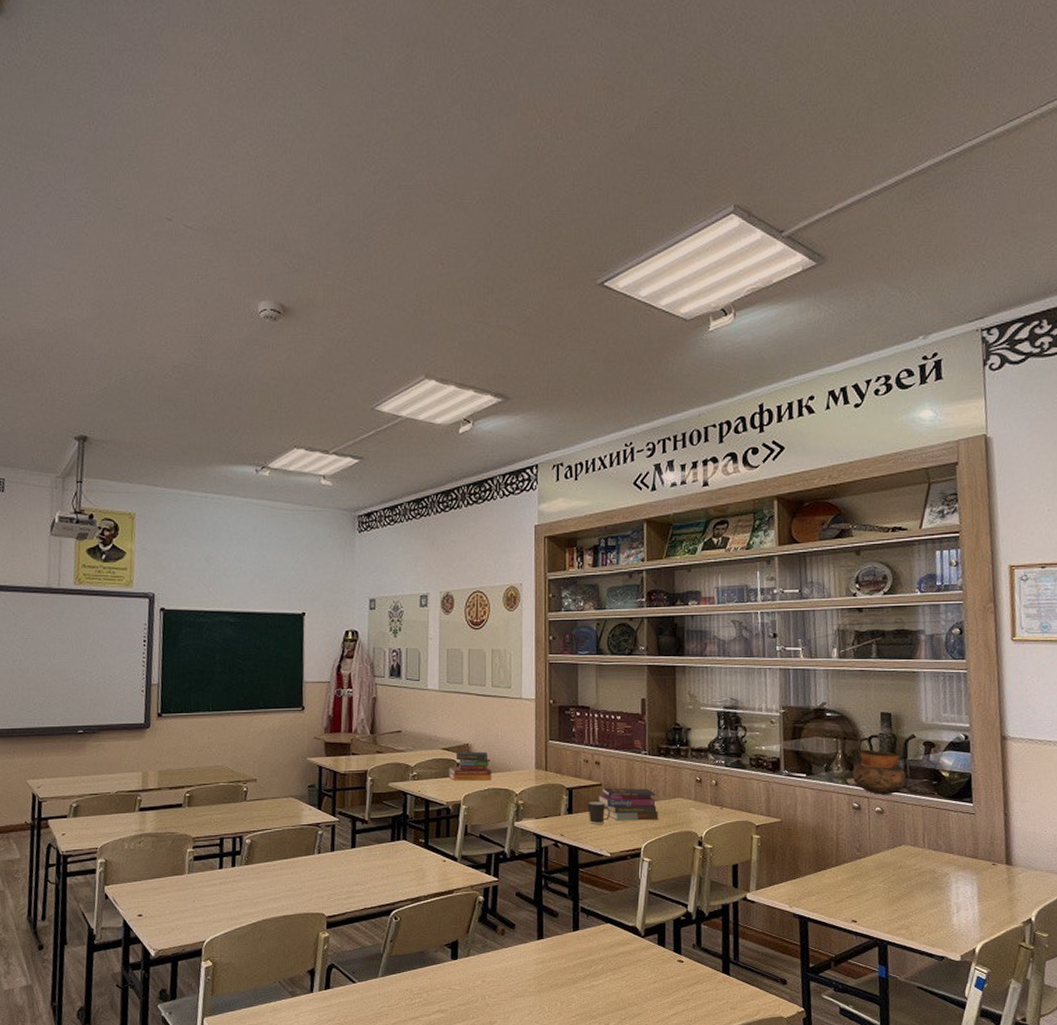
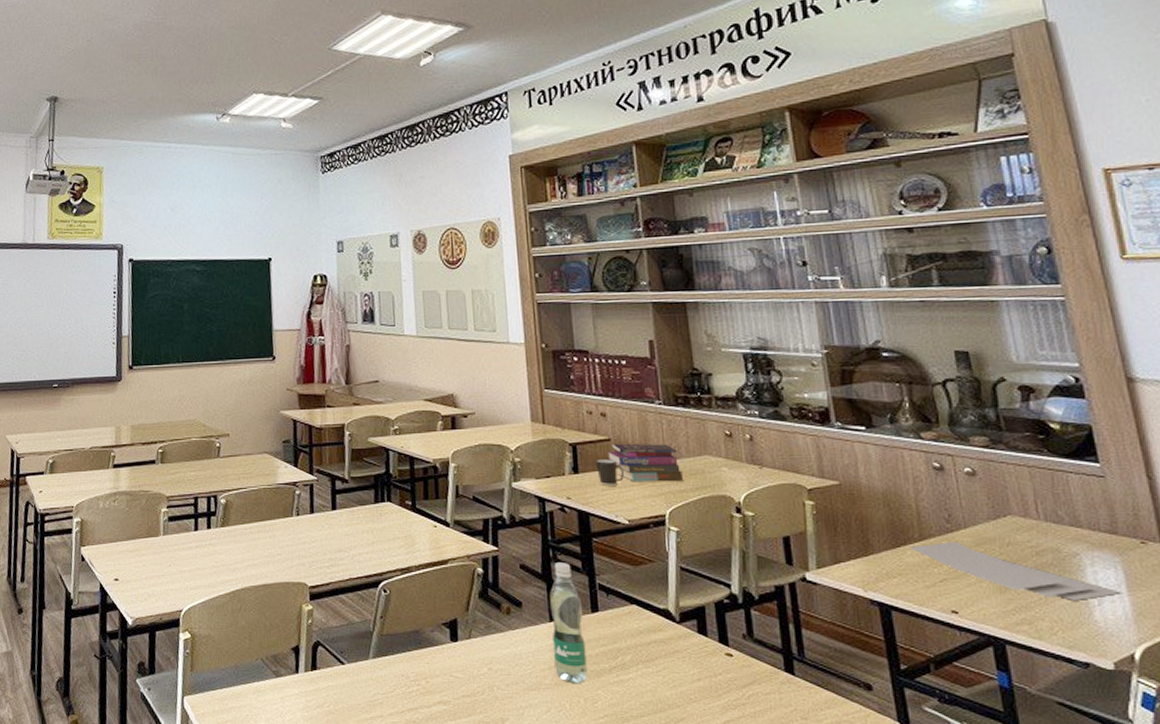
books: present [449,751,492,782] -> none [433,402,483,436]
bottle: none [538,890,566,991] -> present [548,563,588,684]
papers: none [828,866,973,911] -> present [910,541,1121,602]
ceramic pot: present [852,749,907,794] -> none [926,396,1002,451]

